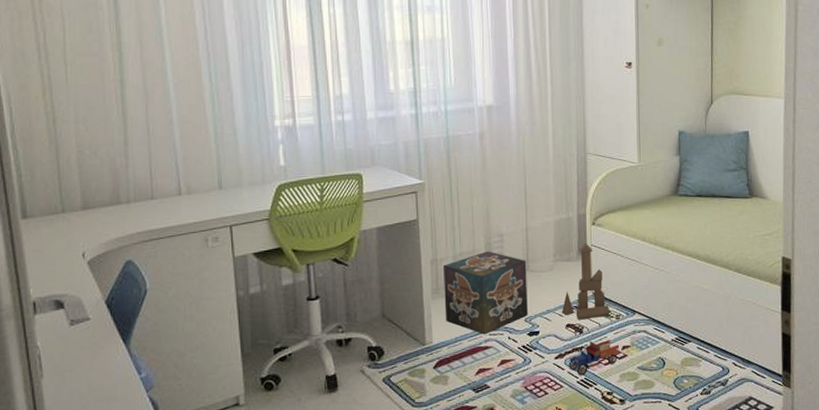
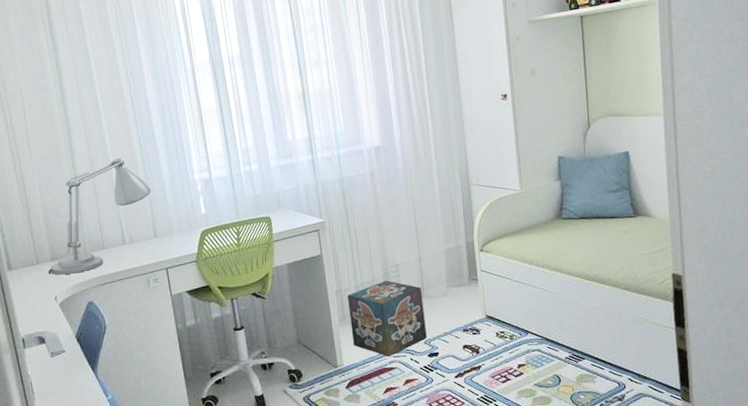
desk lamp: none [77,94,219,227] -> present [48,158,151,275]
toy blocks: present [562,242,609,320] -> none [458,268,503,341]
toy truck: present [568,340,620,376] -> none [468,359,516,393]

